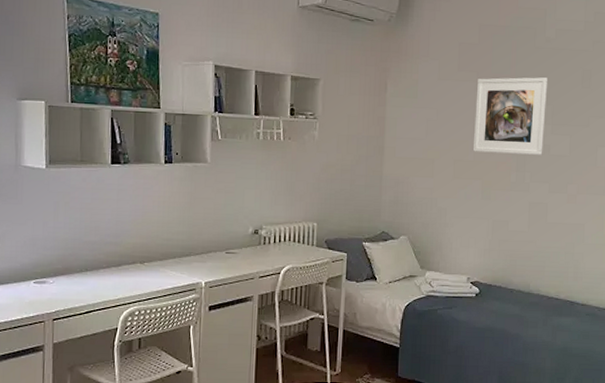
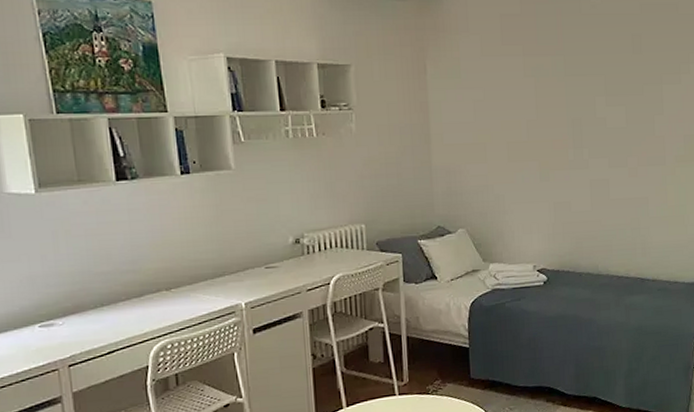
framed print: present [473,77,549,155] -> none [524,46,599,132]

